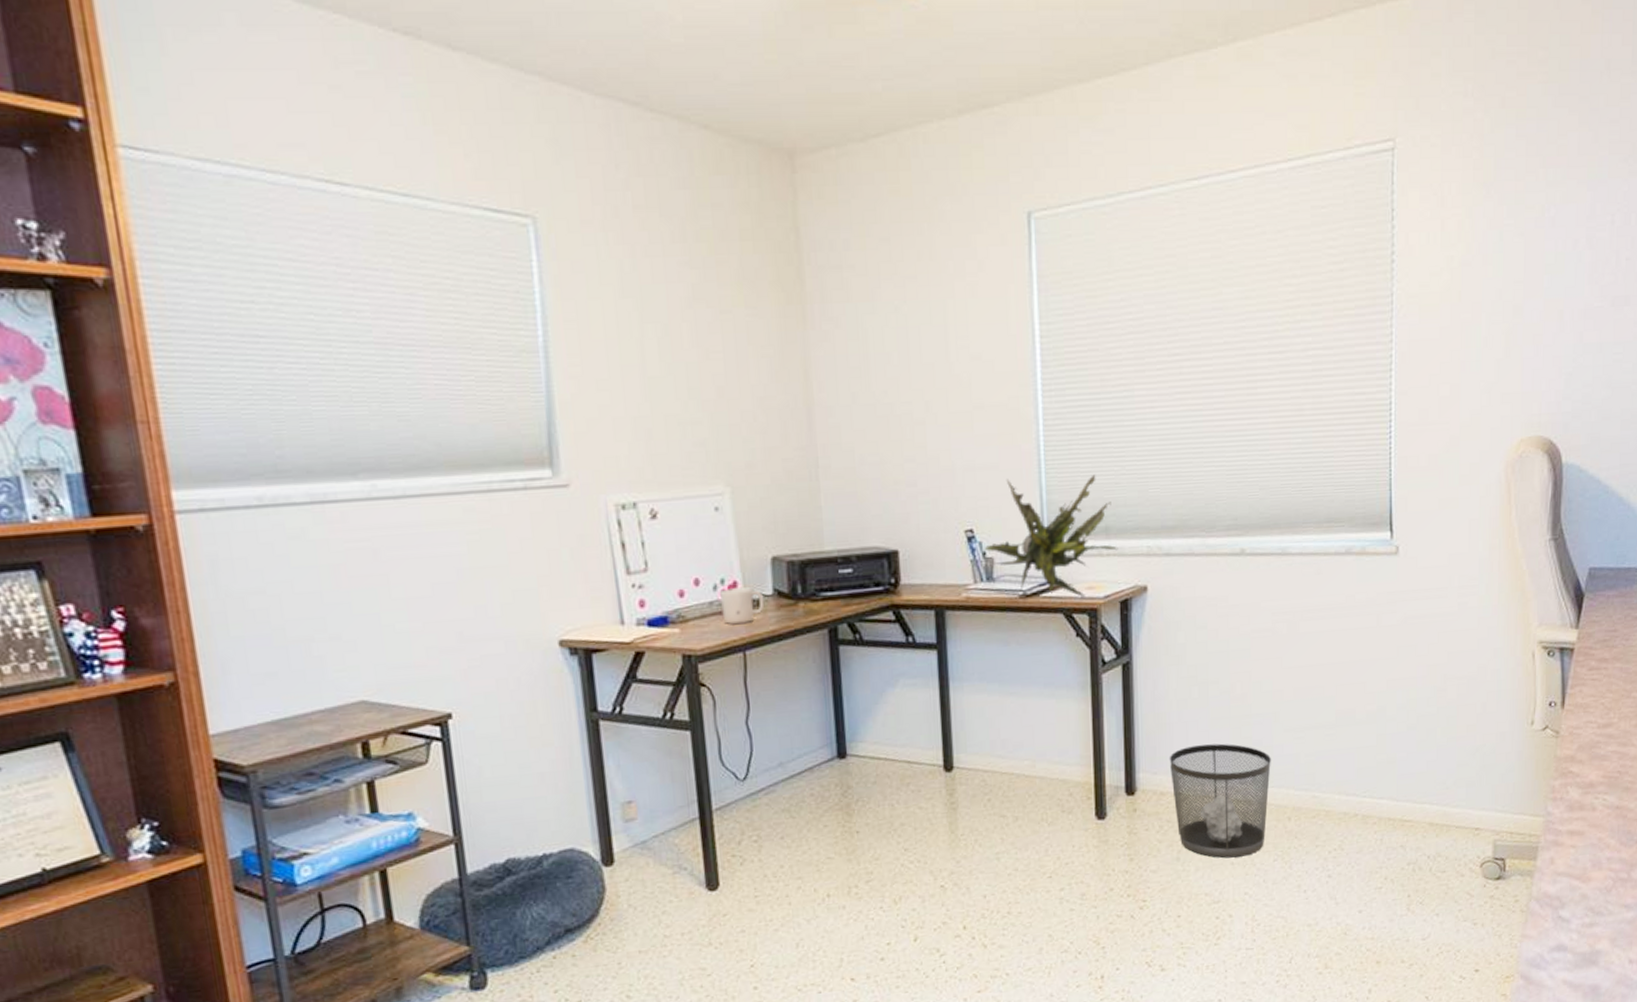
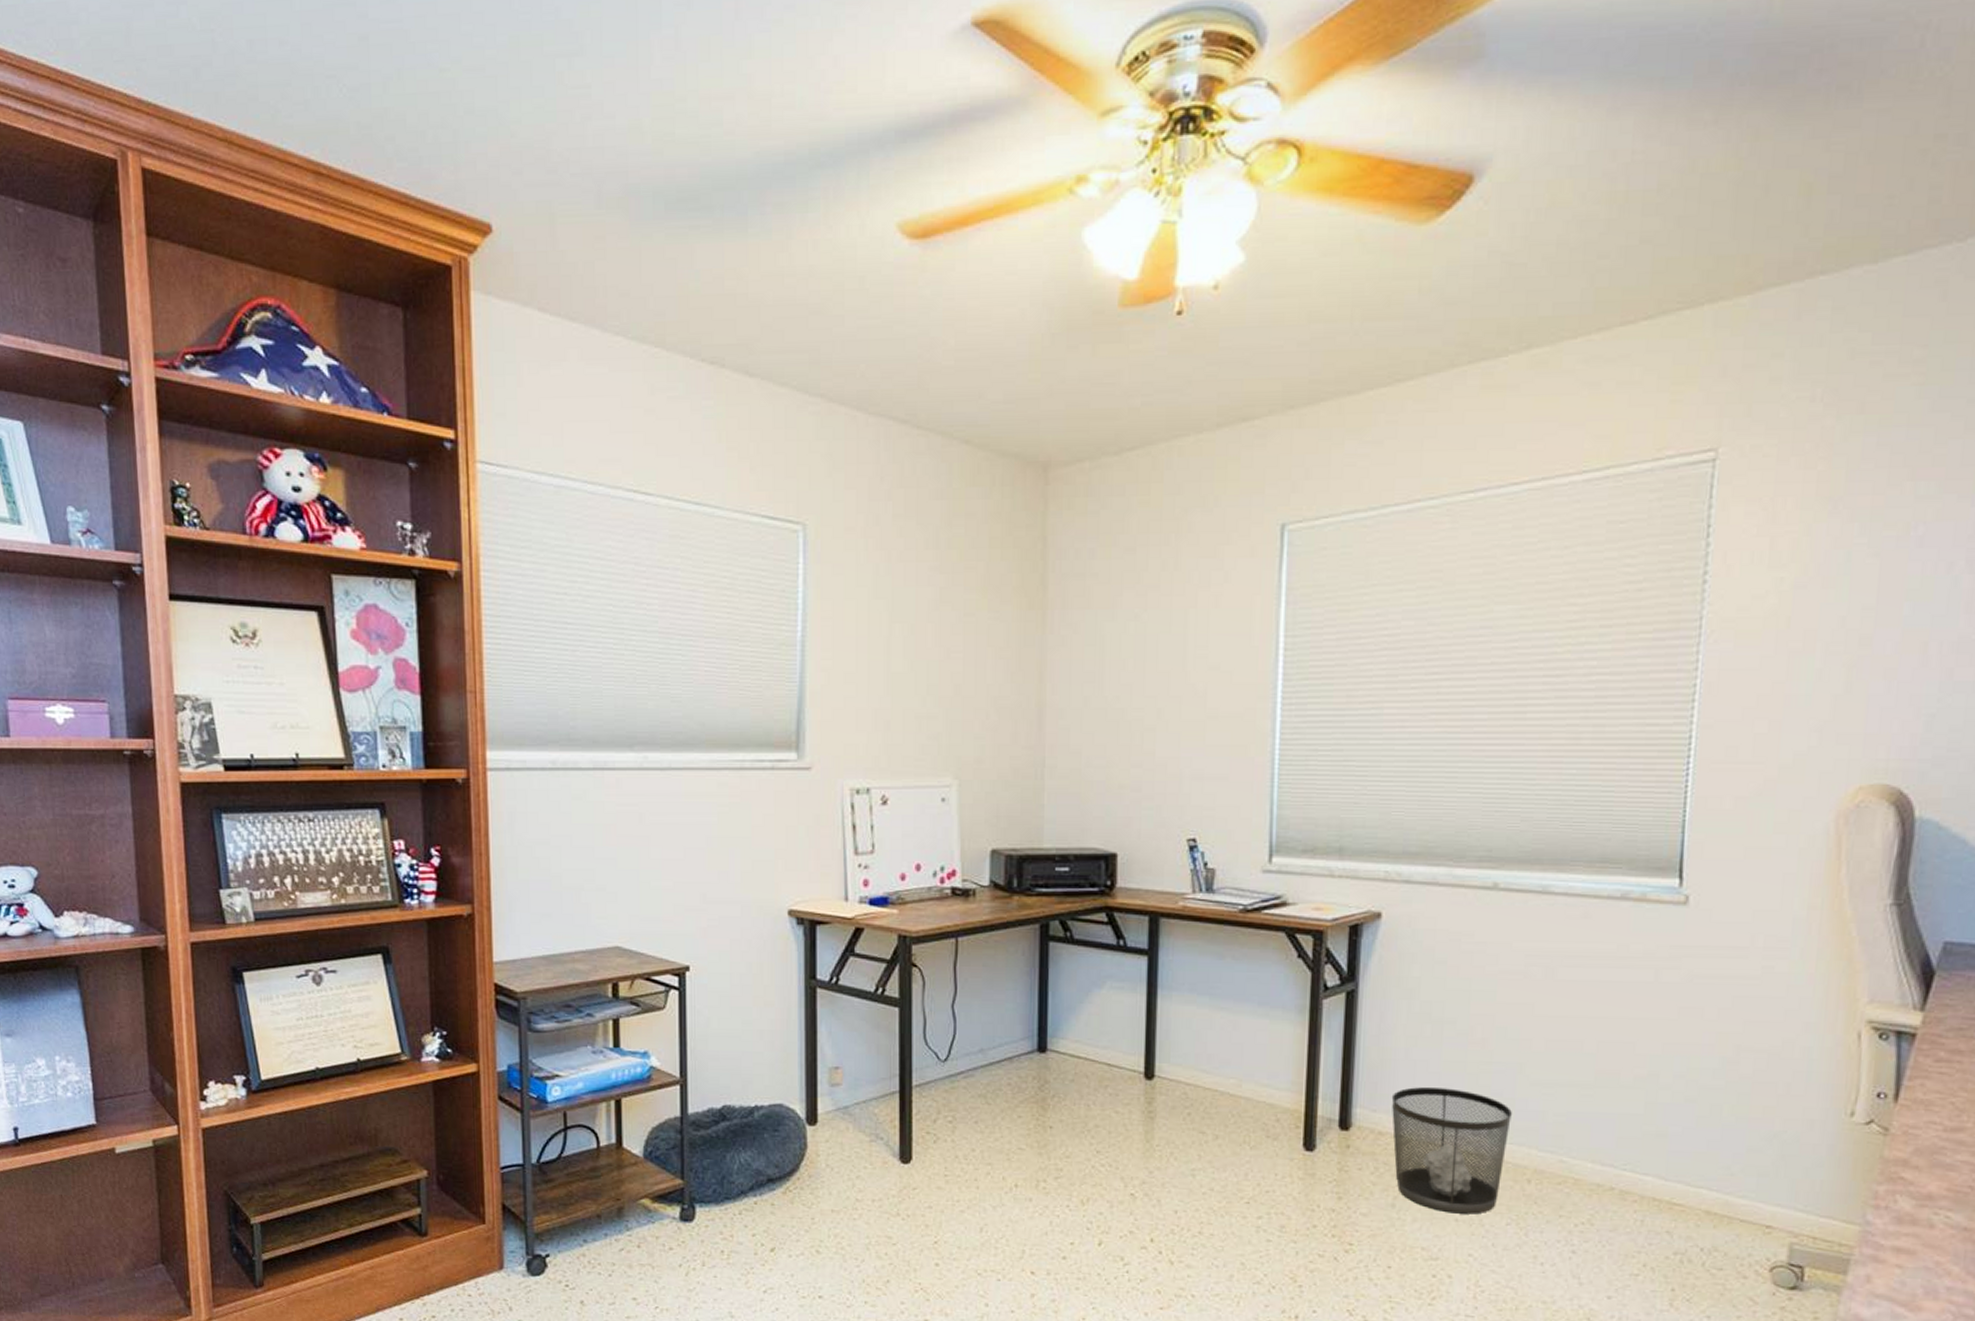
mug: present [720,587,765,624] -> none [939,876,980,910]
plant: present [984,474,1118,597] -> none [1206,790,1352,917]

